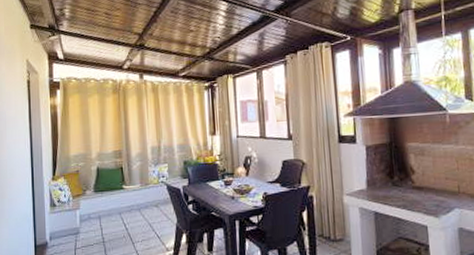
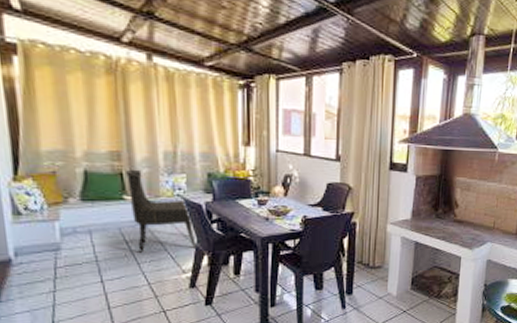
dining chair: none [125,163,177,234] -> present [126,169,197,253]

